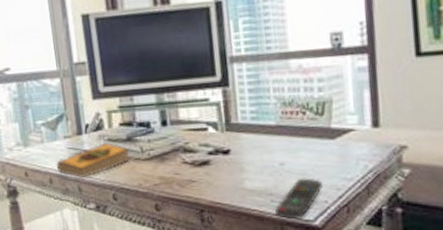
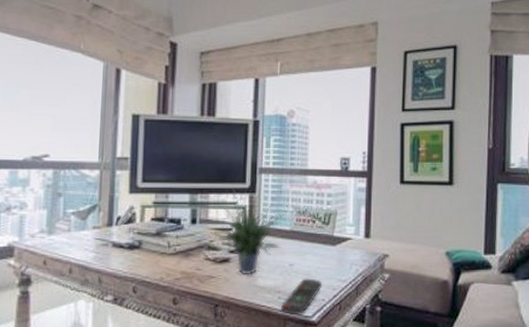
hardback book: present [56,142,131,178] -> none [79,235,157,269]
potted plant: none [184,80,268,178] -> present [211,185,286,275]

